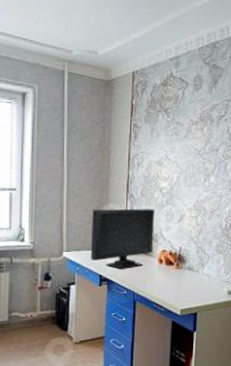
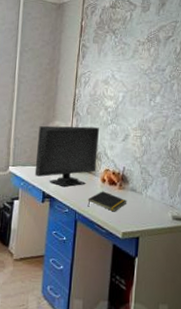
notepad: none [145,271,185,291] -> present [87,191,127,212]

